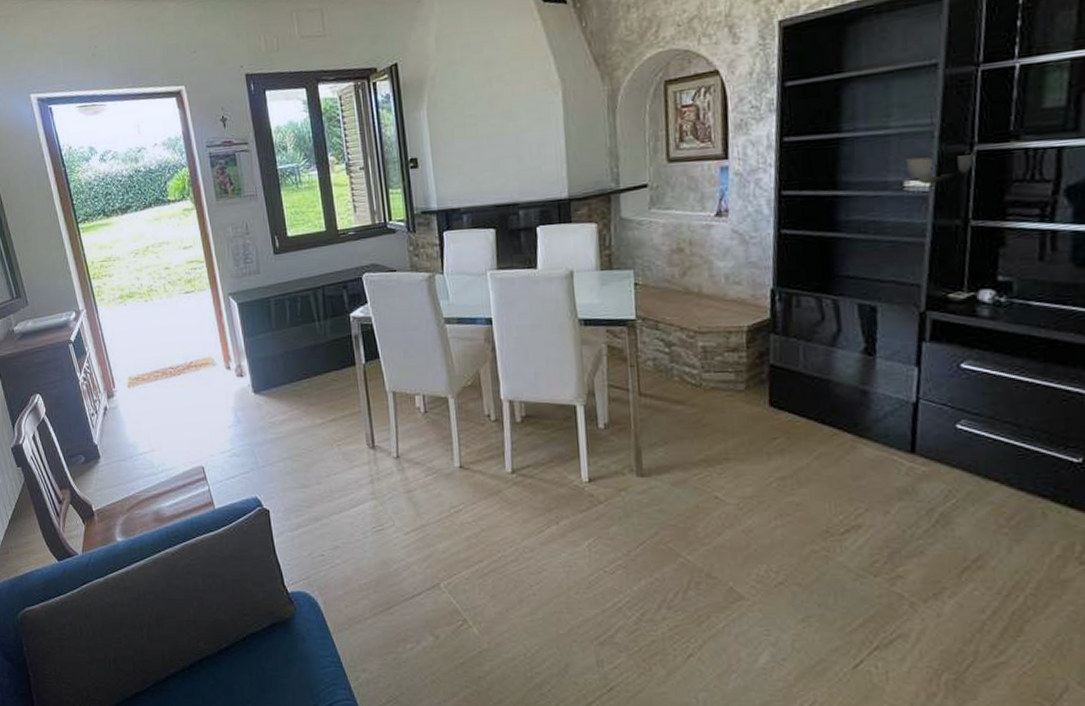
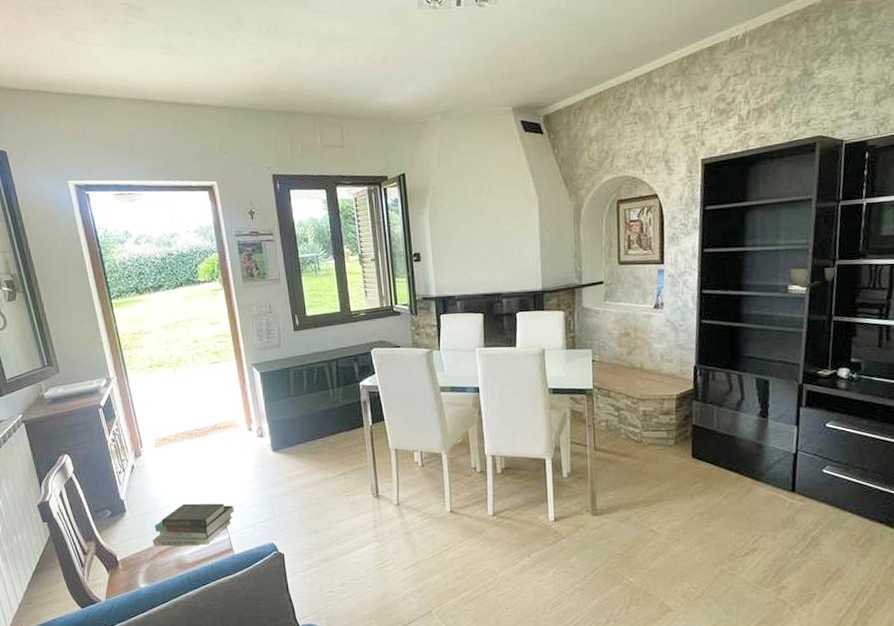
books: none [128,450,213,498] -> present [152,503,234,547]

